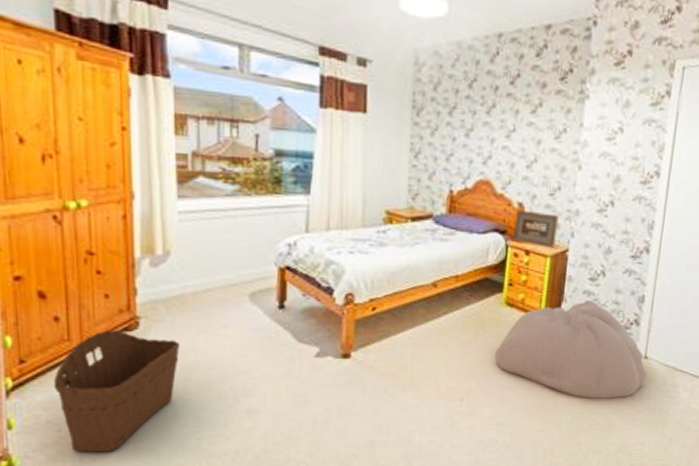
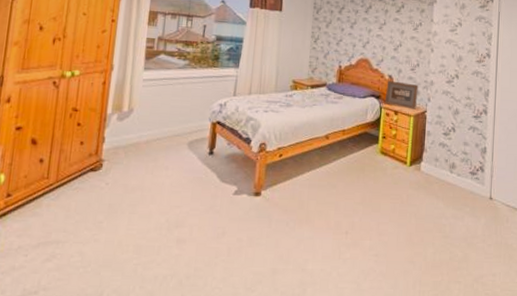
wicker basket: present [53,330,181,453] -> none [29,170,132,276]
beanbag: present [494,299,647,399] -> none [372,150,493,234]

